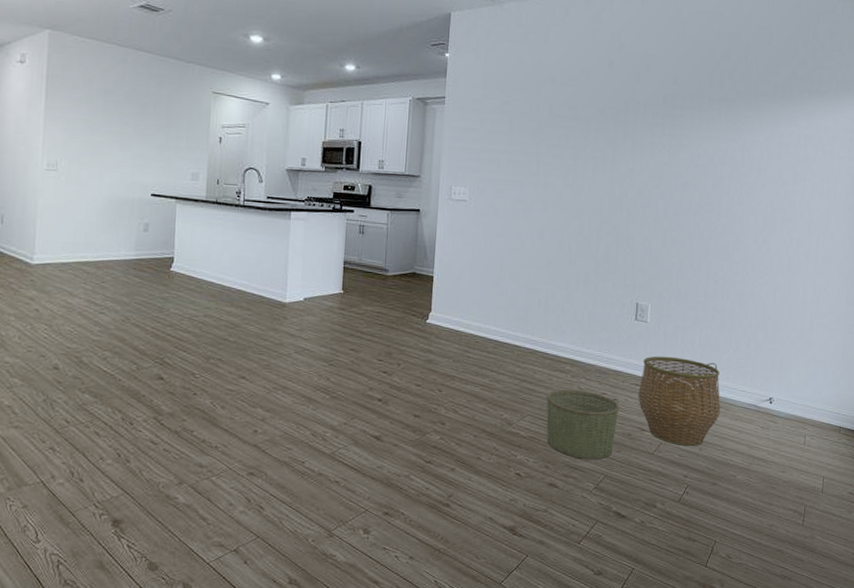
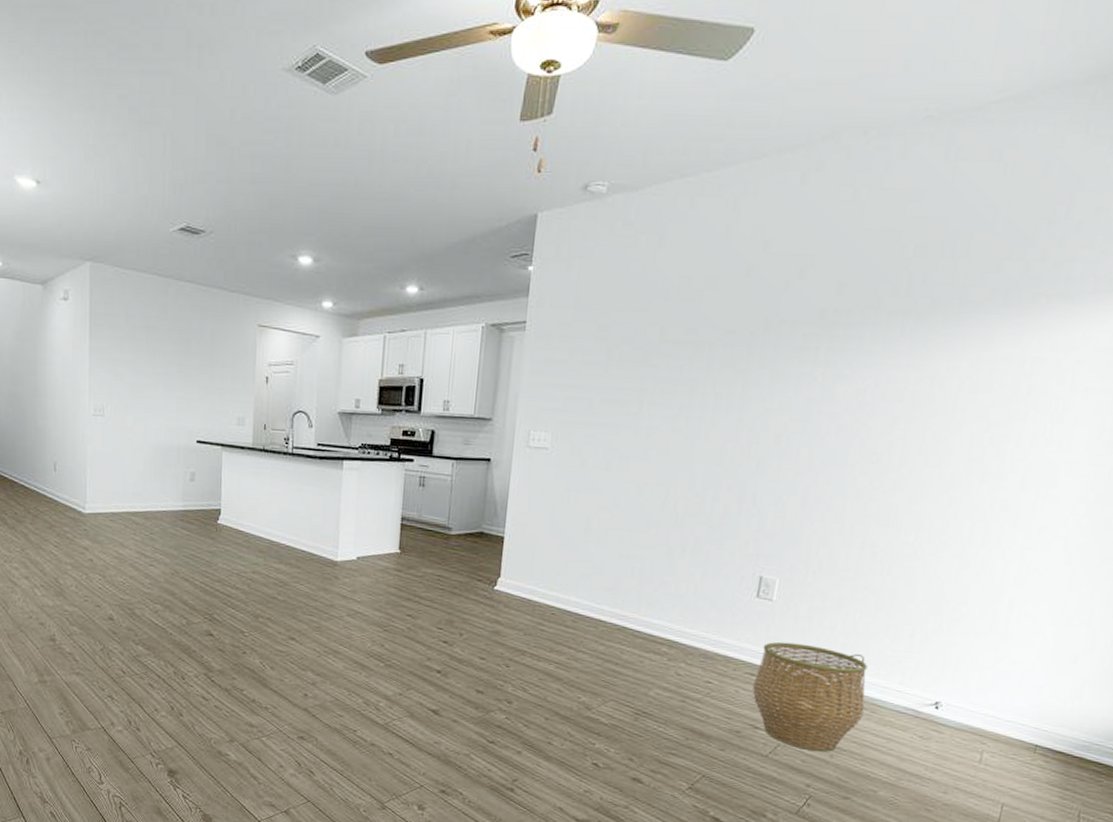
basket: present [546,389,620,459] -> none [632,673,728,757]

